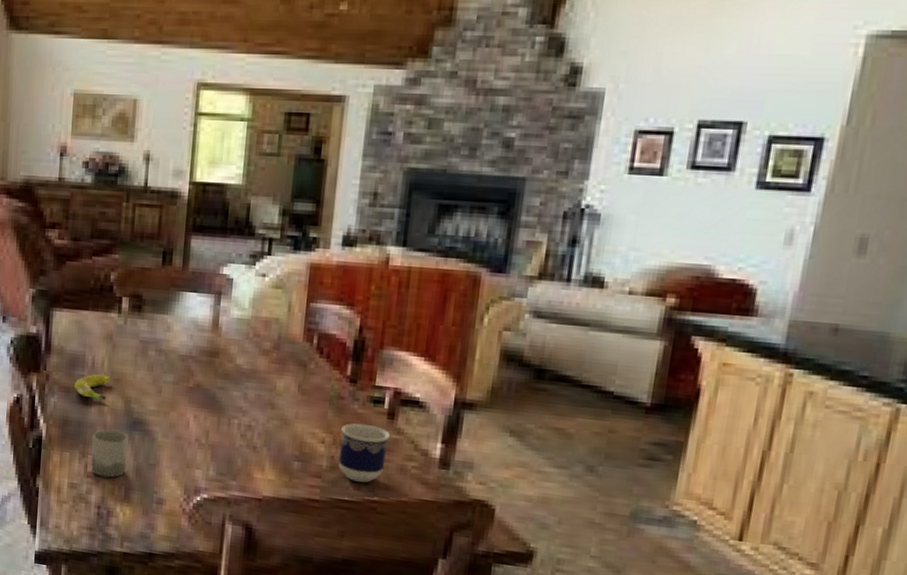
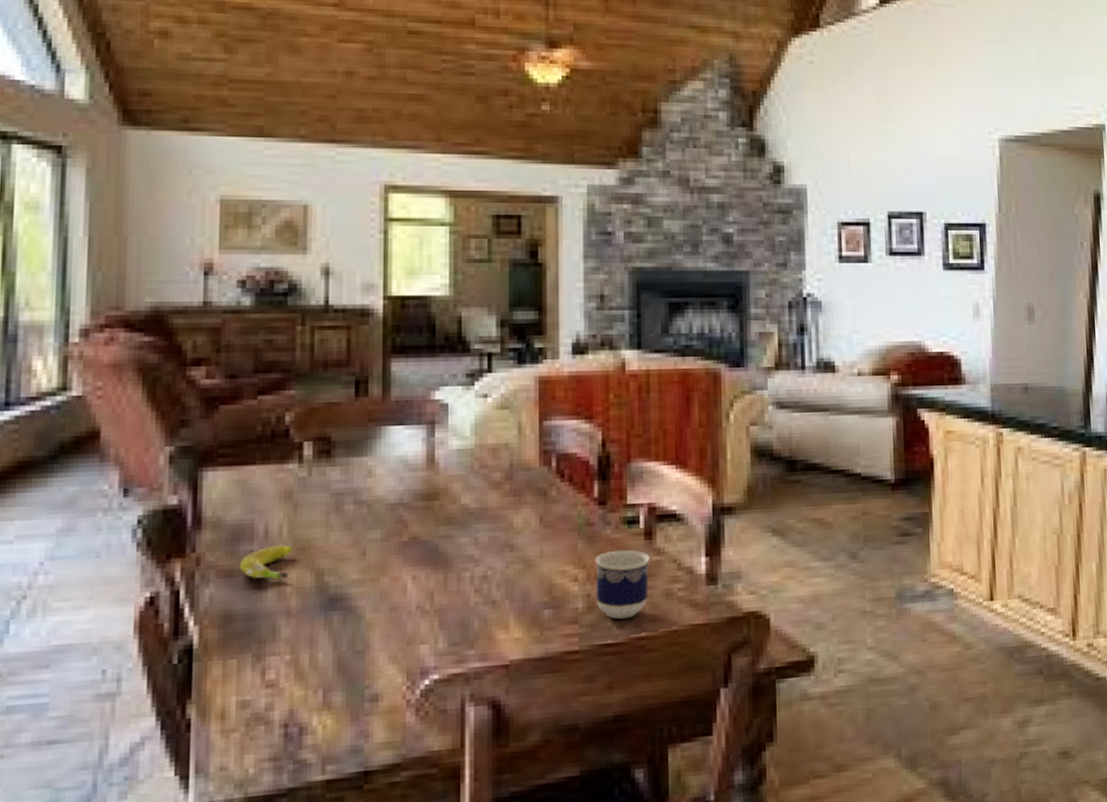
cup: present [90,429,129,478] -> none [269,615,324,683]

